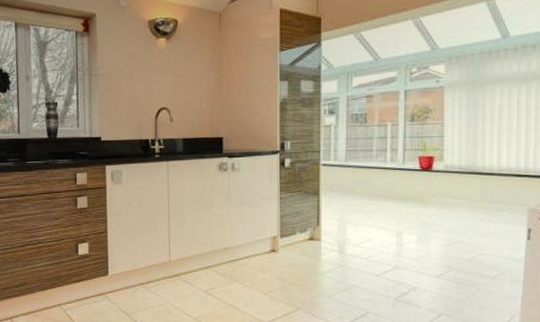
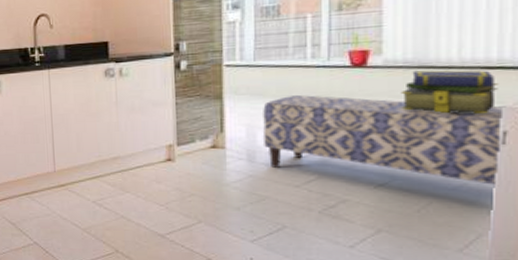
bench: none [352,194,531,274] -> present [263,95,506,185]
stack of books: none [457,176,525,214] -> present [401,70,498,115]

